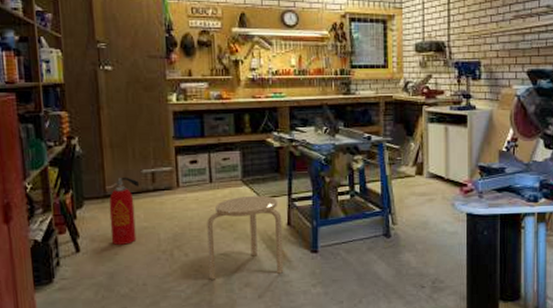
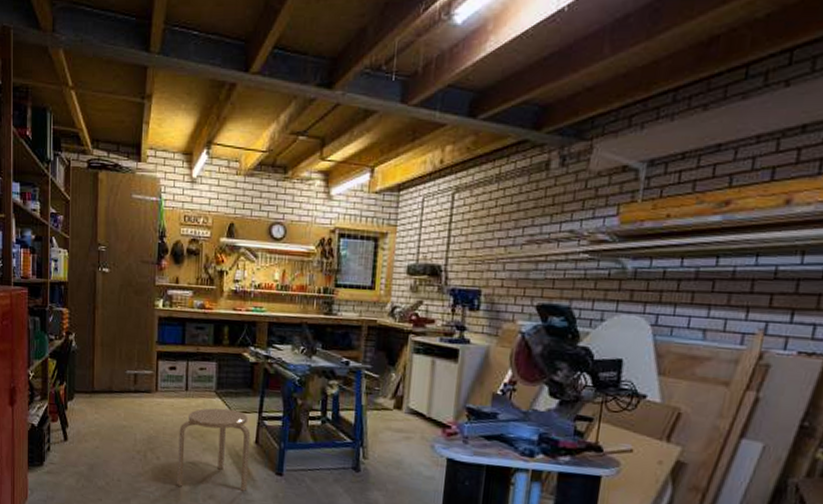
fire extinguisher: present [106,176,139,245] -> none [94,375,122,440]

